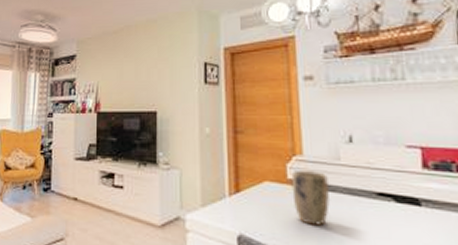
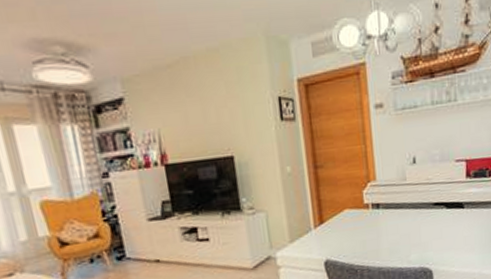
plant pot: present [291,171,330,226] -> none [367,193,399,240]

